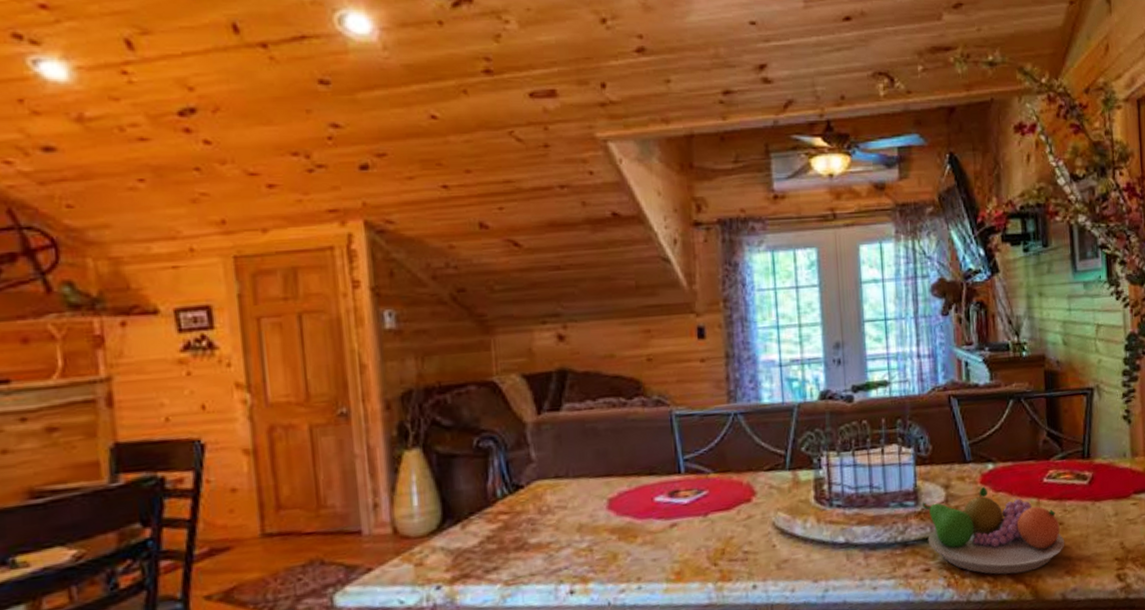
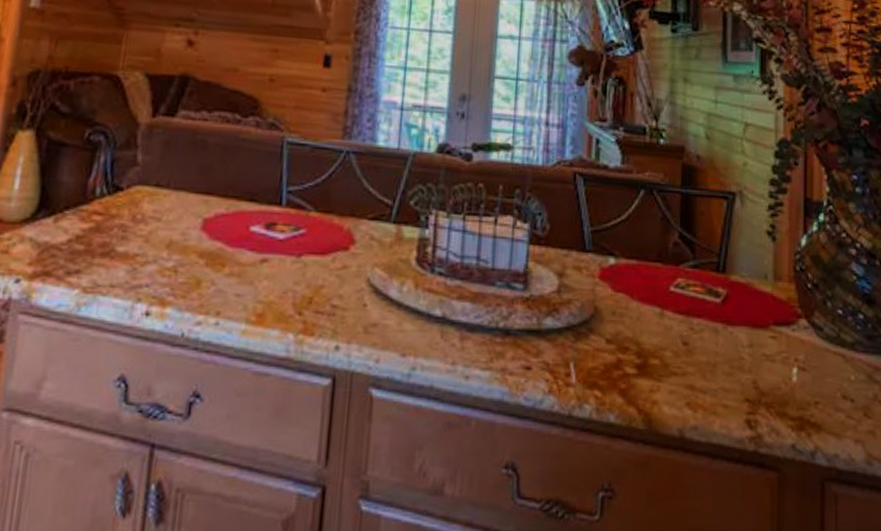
fruit bowl: present [922,487,1065,575] -> none [531,283,689,394]

